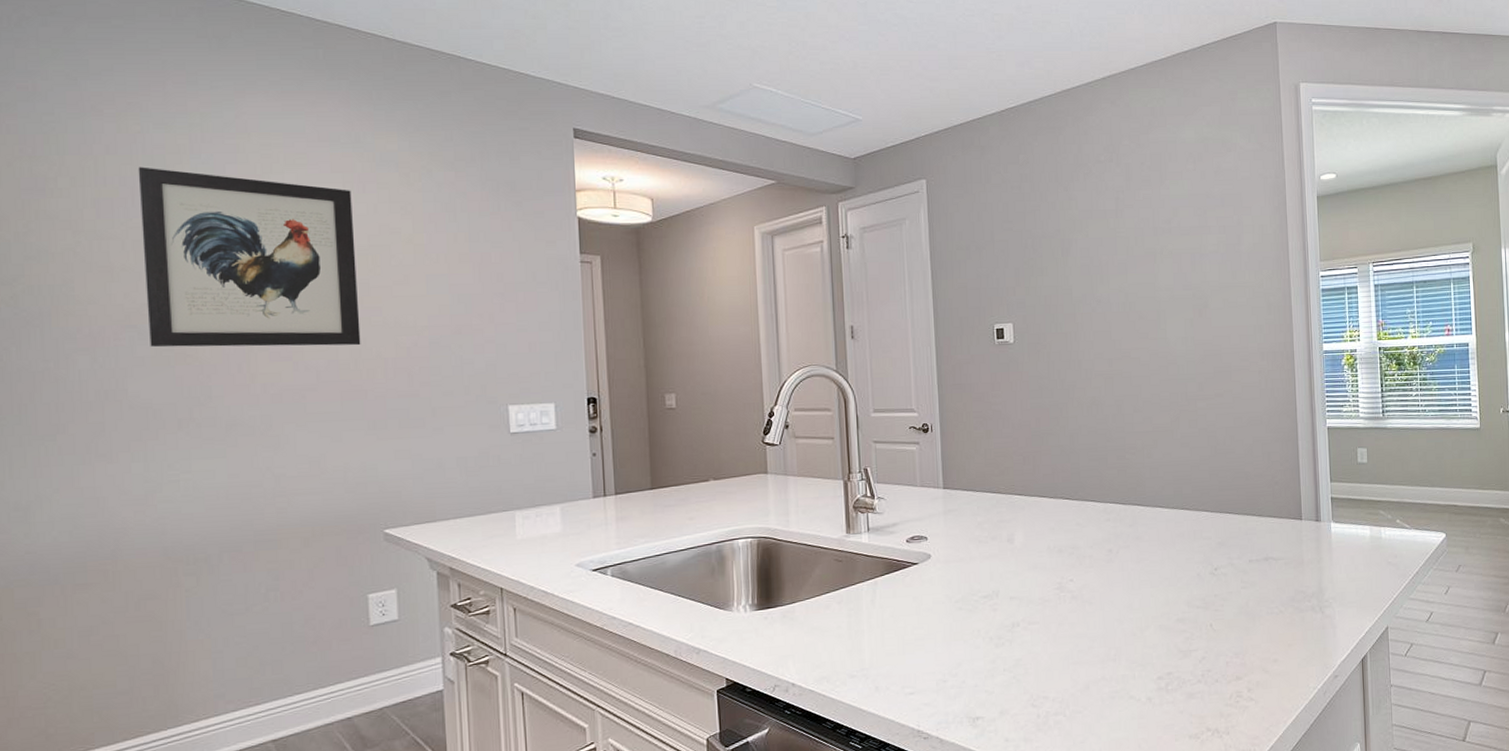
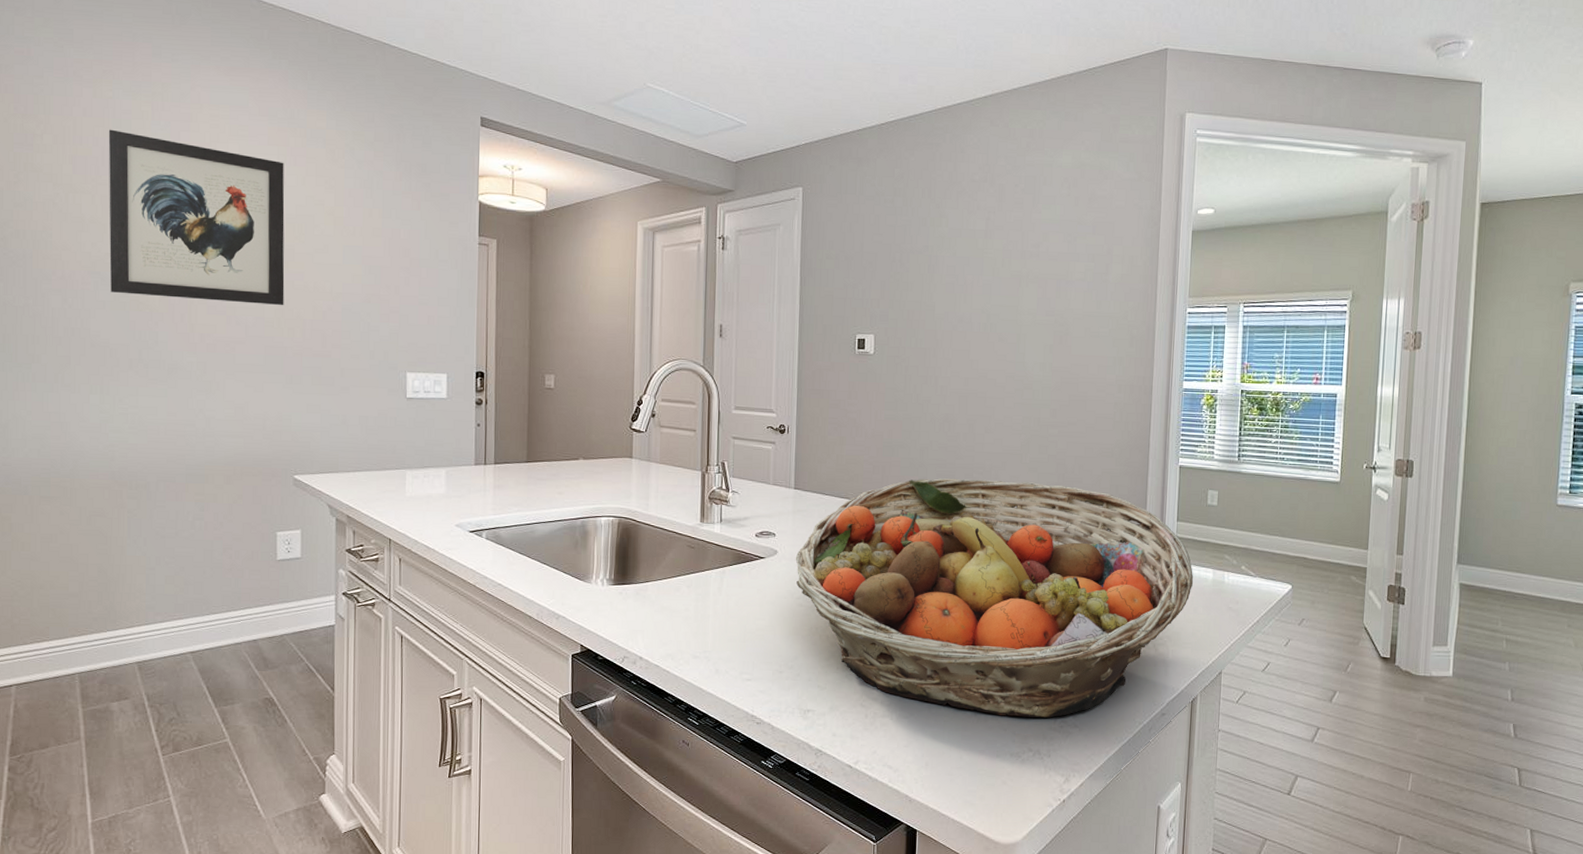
fruit basket: none [950,457,1352,699] -> present [795,478,1194,718]

